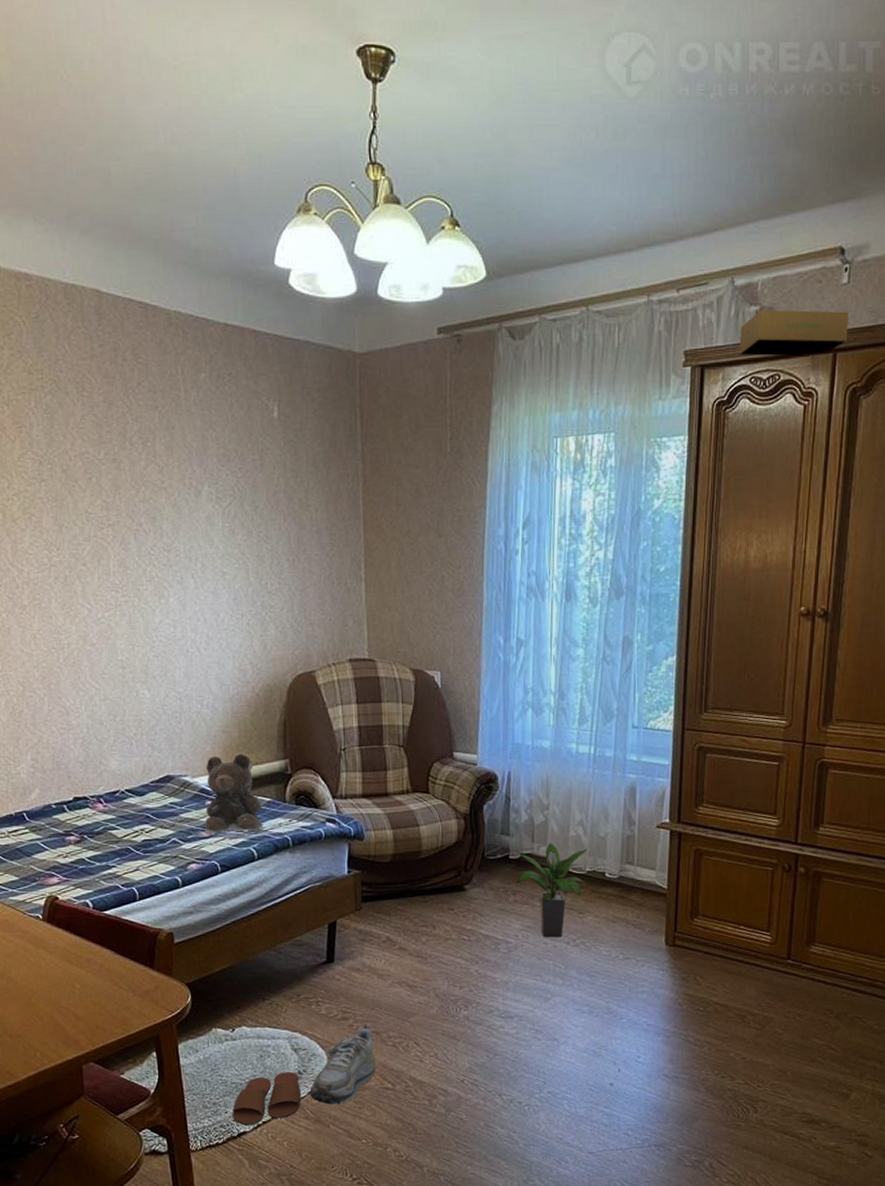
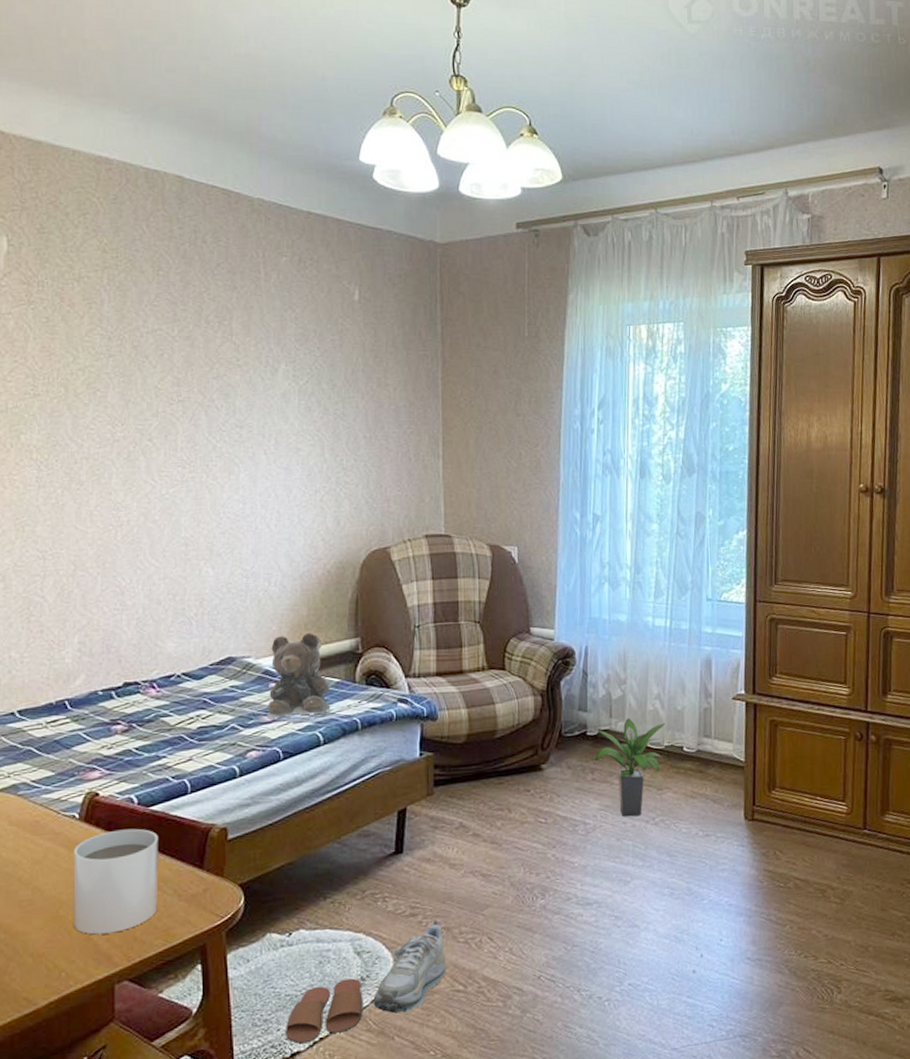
mug: none [39,930,116,1021] -> present [73,828,159,935]
box: present [739,309,848,357] -> none [794,217,889,260]

